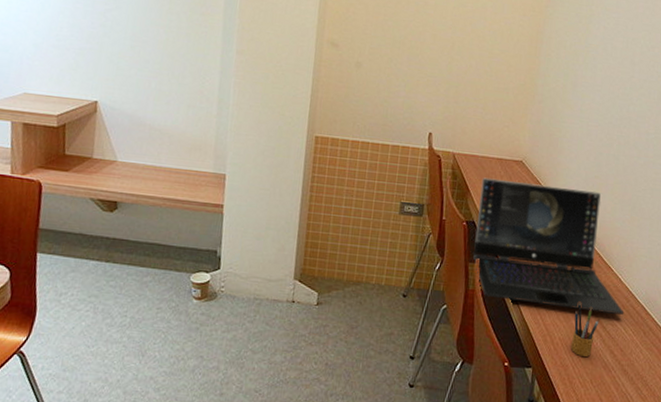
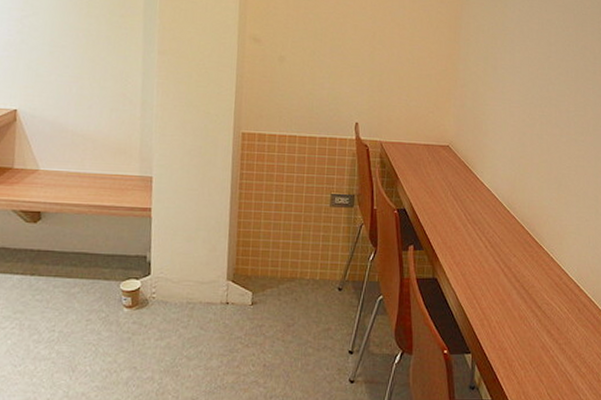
laptop: present [473,177,624,316] -> none [406,164,558,294]
pencil box: present [570,301,599,358] -> none [508,282,534,339]

